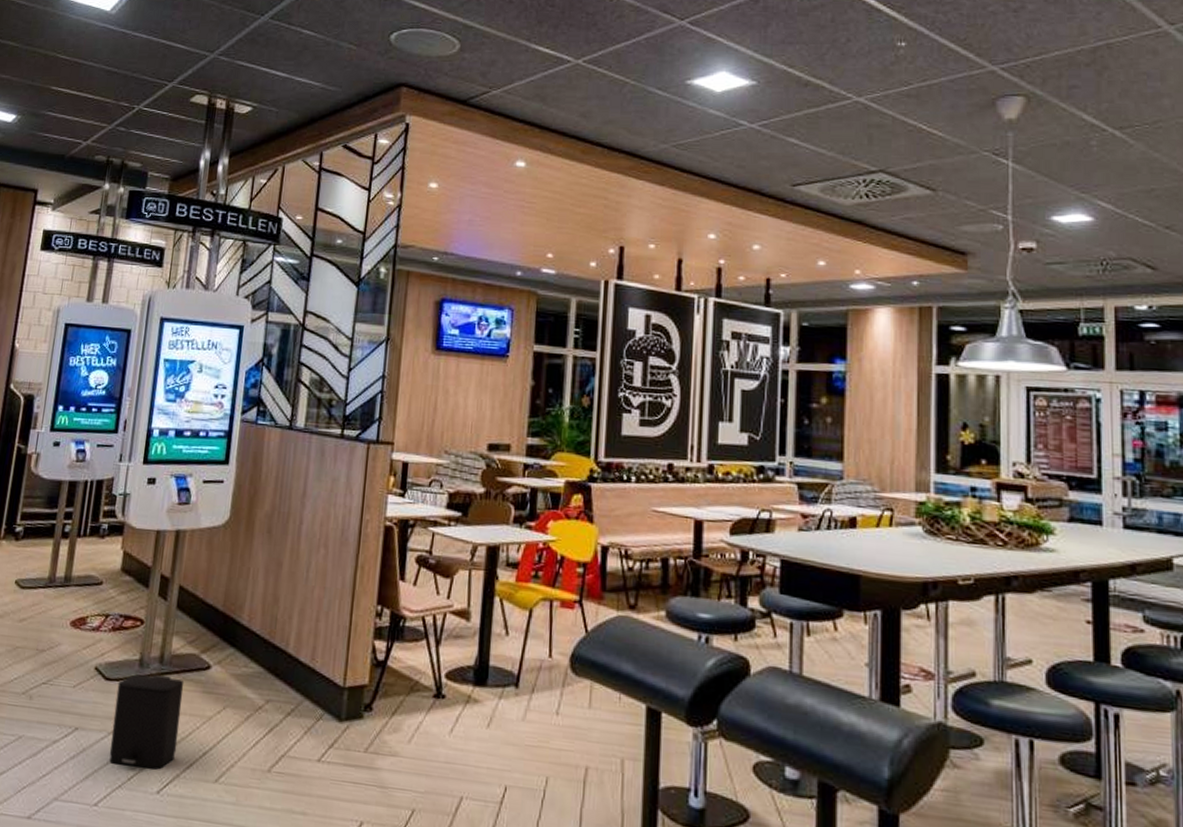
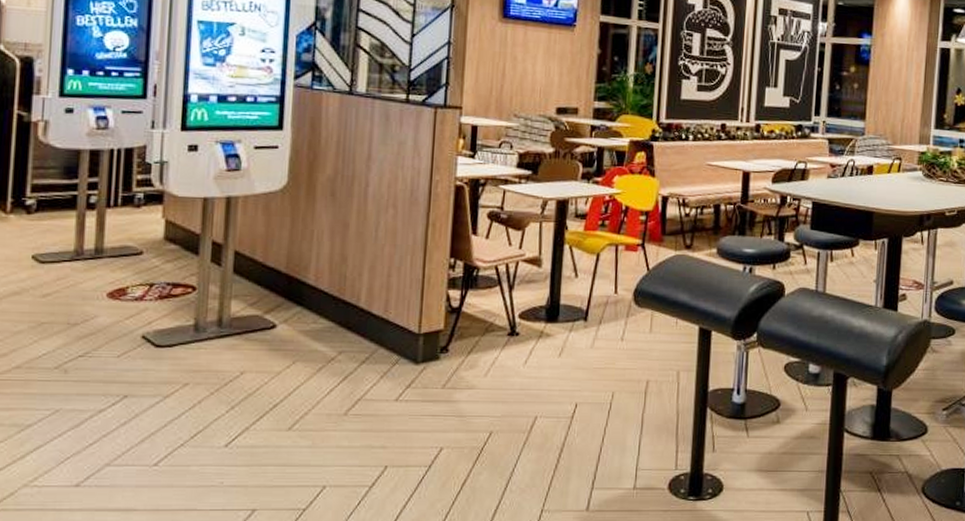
pedal bin: present [109,674,185,770] -> none [166,337,248,425]

